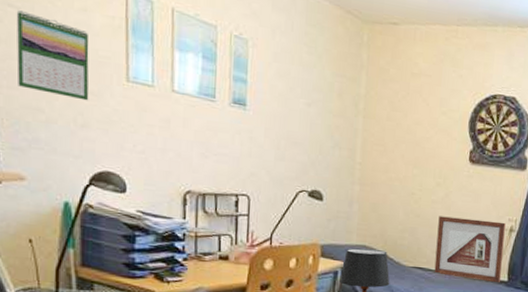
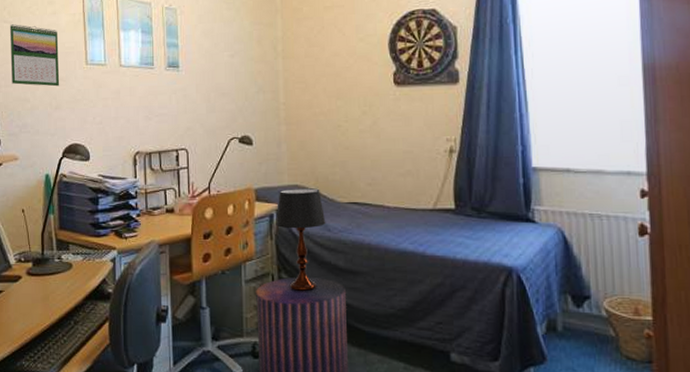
picture frame: present [434,216,506,283] -> none [369,143,446,212]

